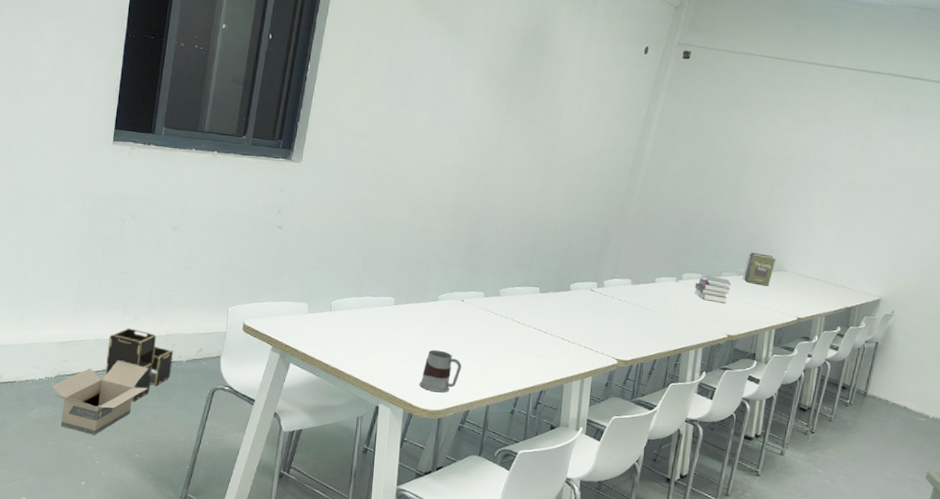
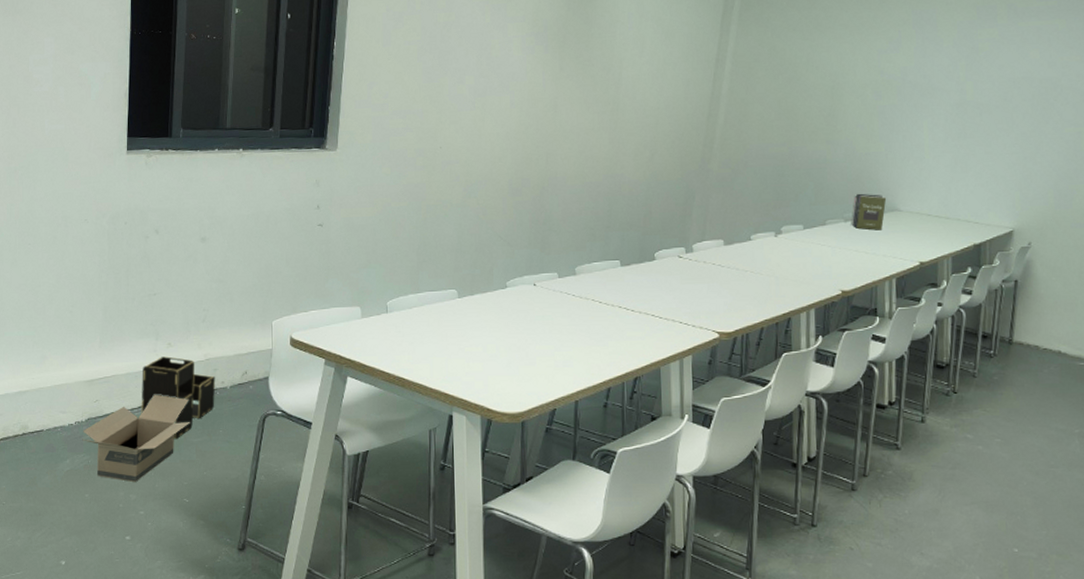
mug: present [419,350,462,393] -> none [495,344,542,392]
books: present [694,275,731,303] -> none [797,225,839,255]

